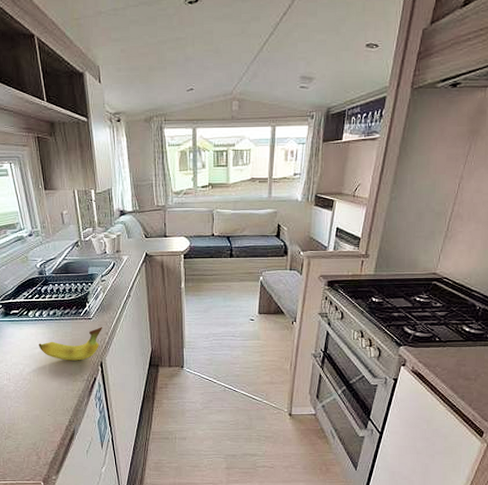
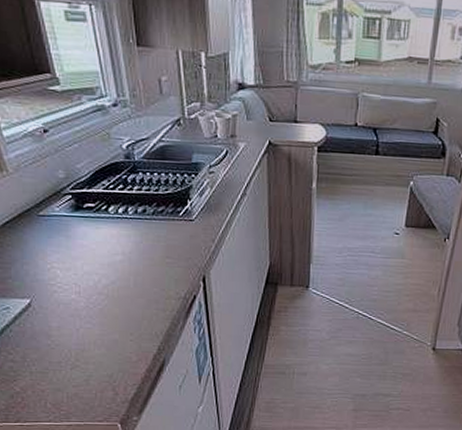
fruit: present [38,327,102,361] -> none [121,232,207,273]

